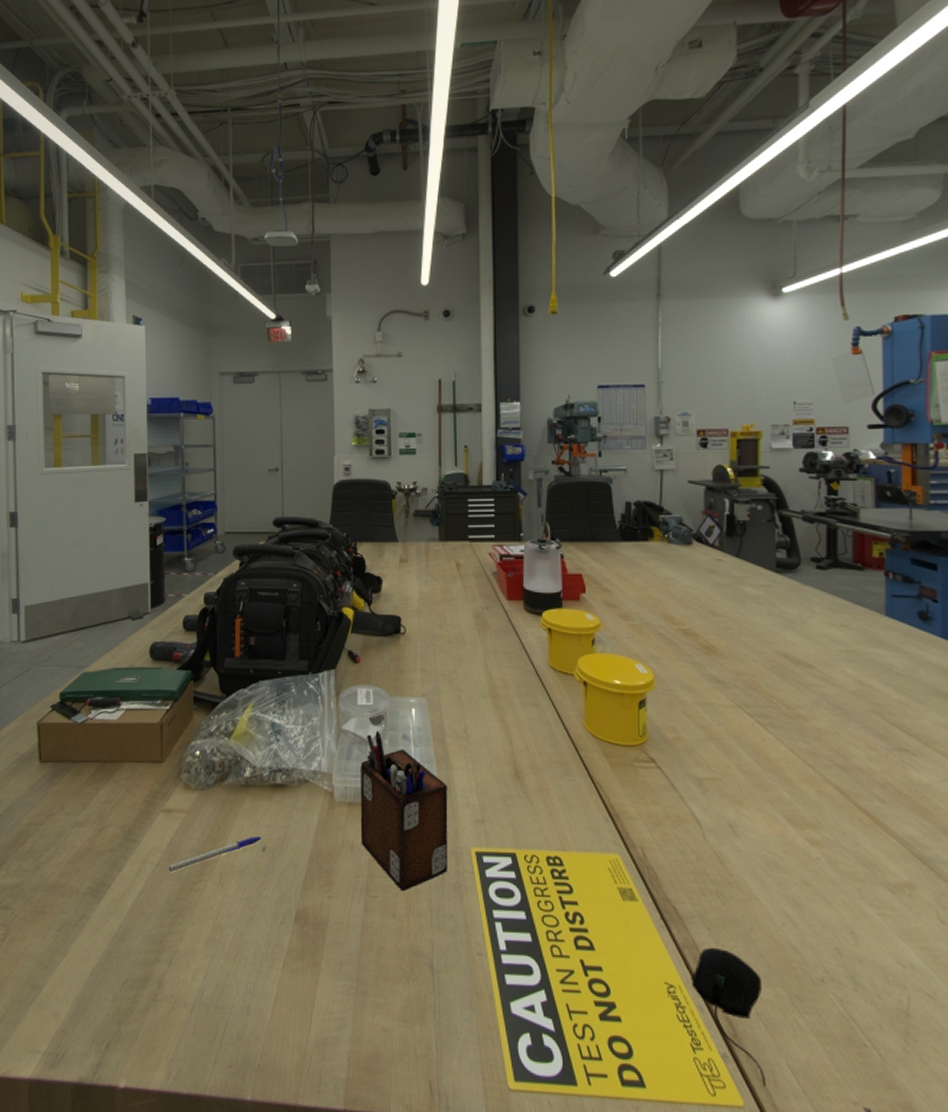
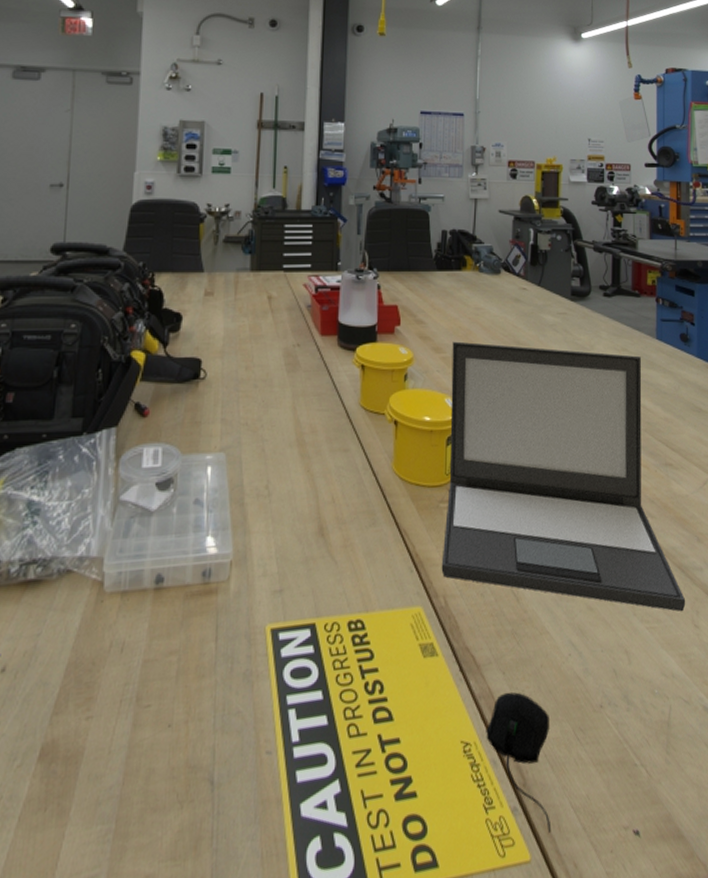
desk organizer: present [360,730,448,892] -> none [134,497,244,693]
laptop: none [638,610,929,905] -> present [441,341,686,612]

